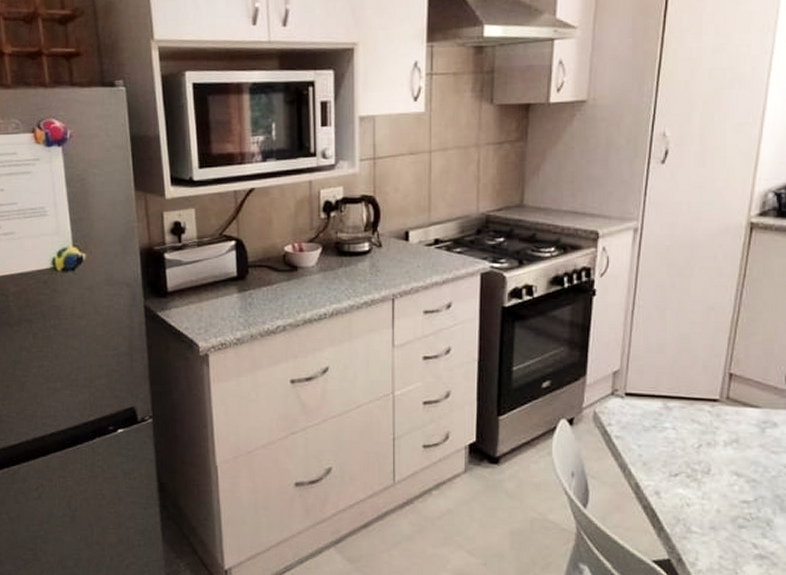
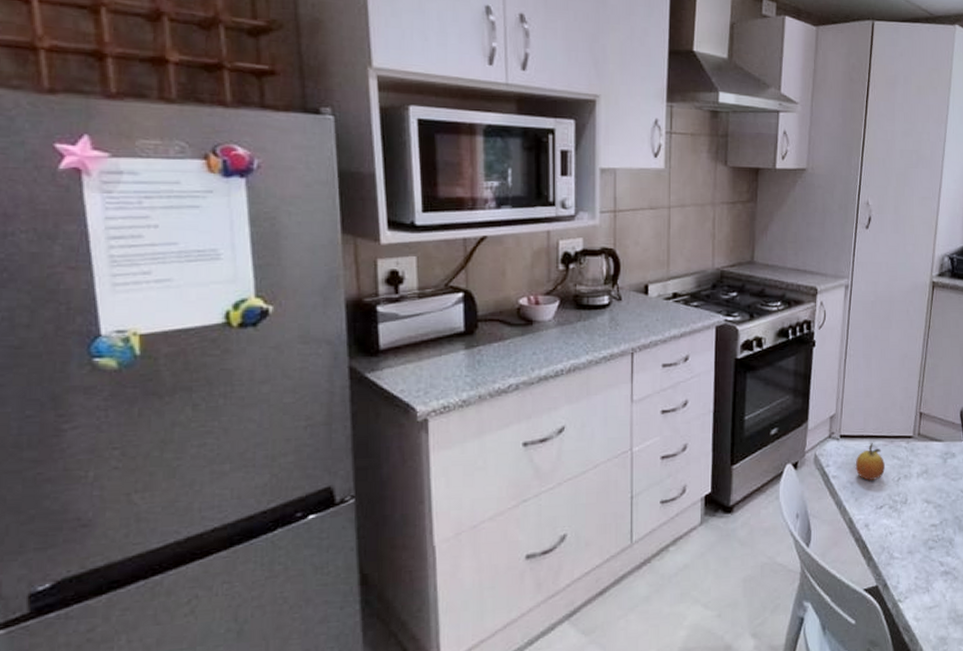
fruit: none [645,404,681,445] -> present [856,443,885,480]

